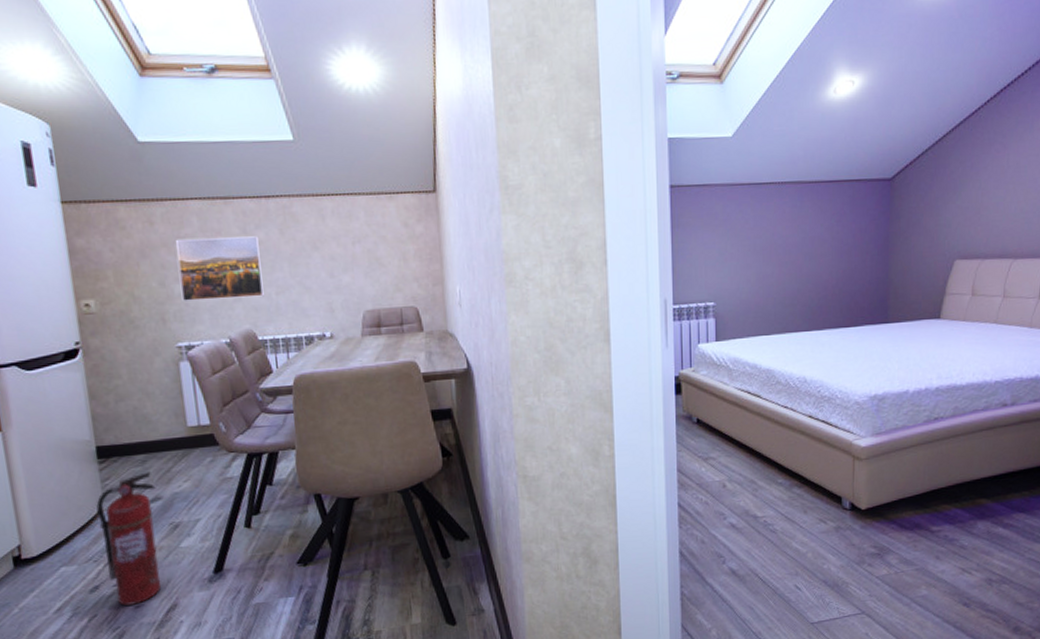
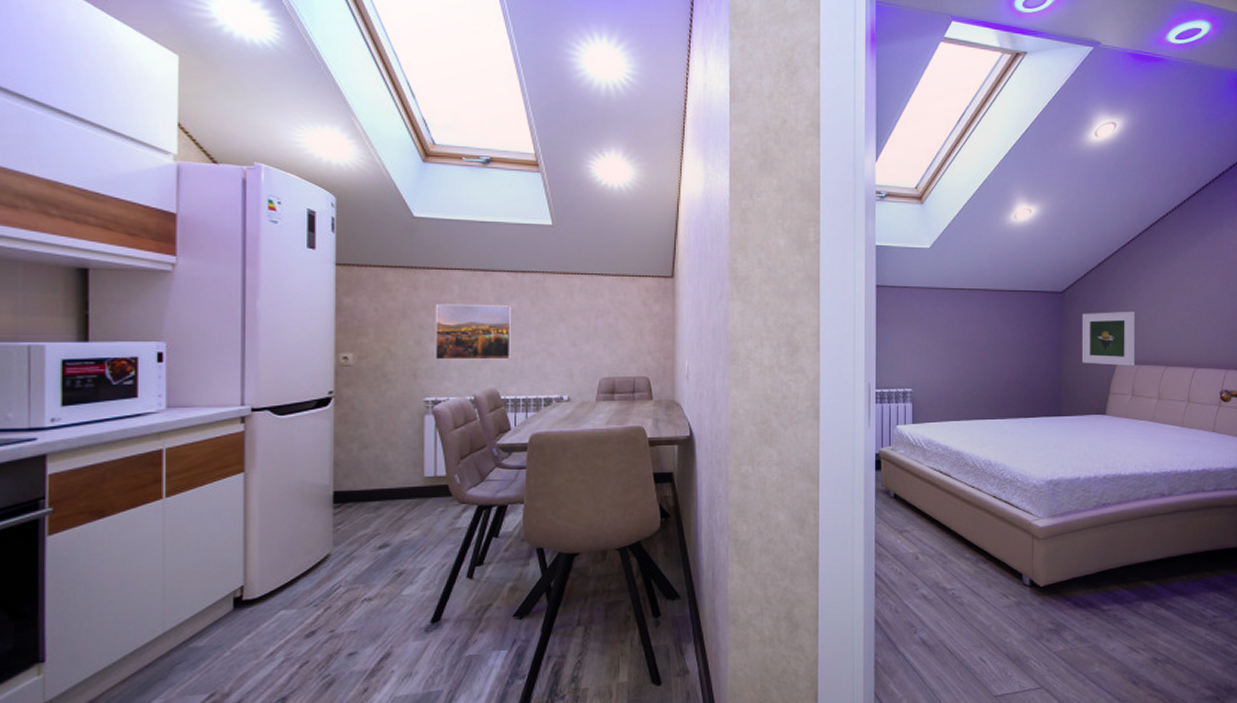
fire extinguisher: present [96,472,162,606] -> none [325,519,386,652]
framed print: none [913,195,978,262] -> present [1081,311,1135,366]

